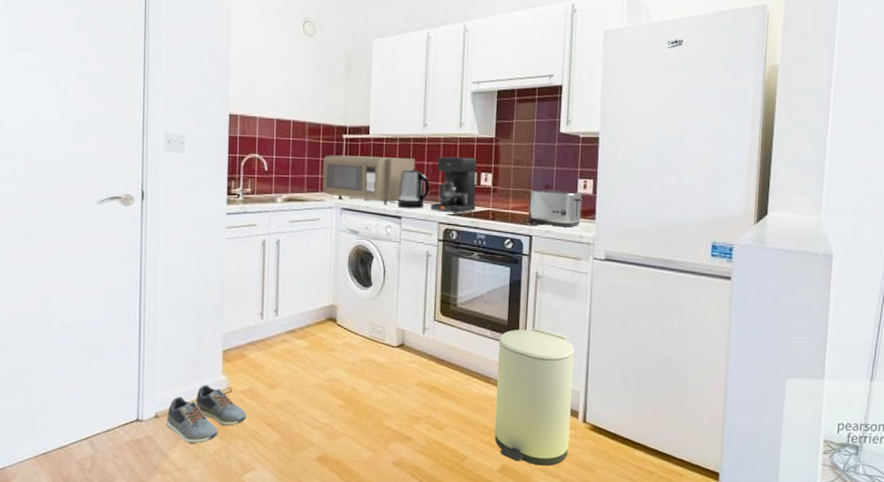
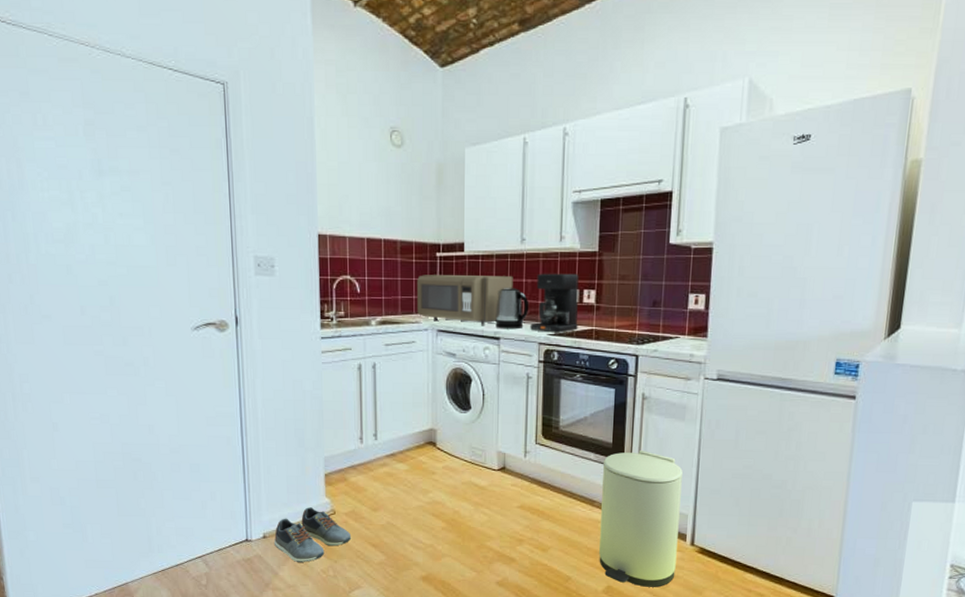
toaster: present [527,188,583,227] -> none [633,305,694,346]

